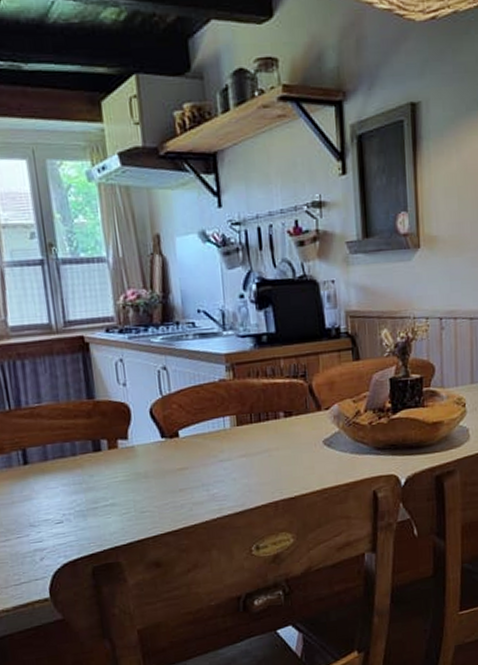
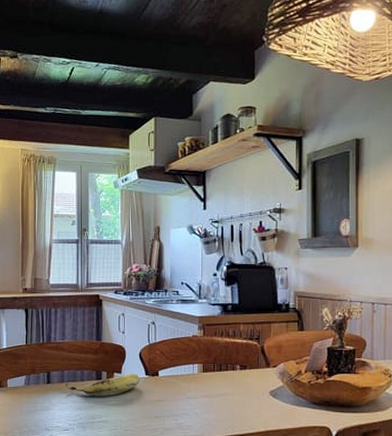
fruit: none [51,438,155,473] -> present [66,374,140,395]

